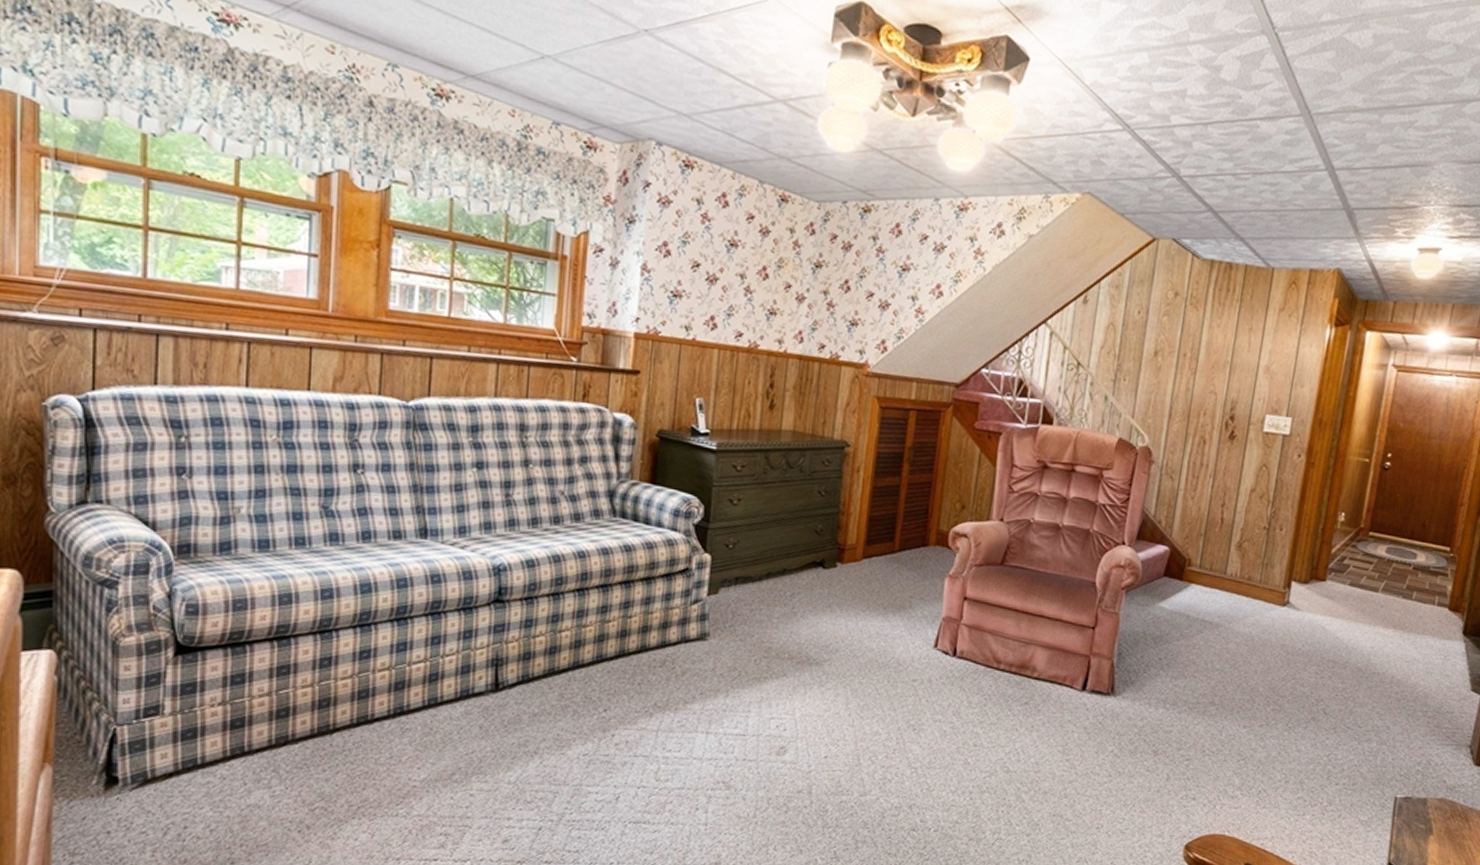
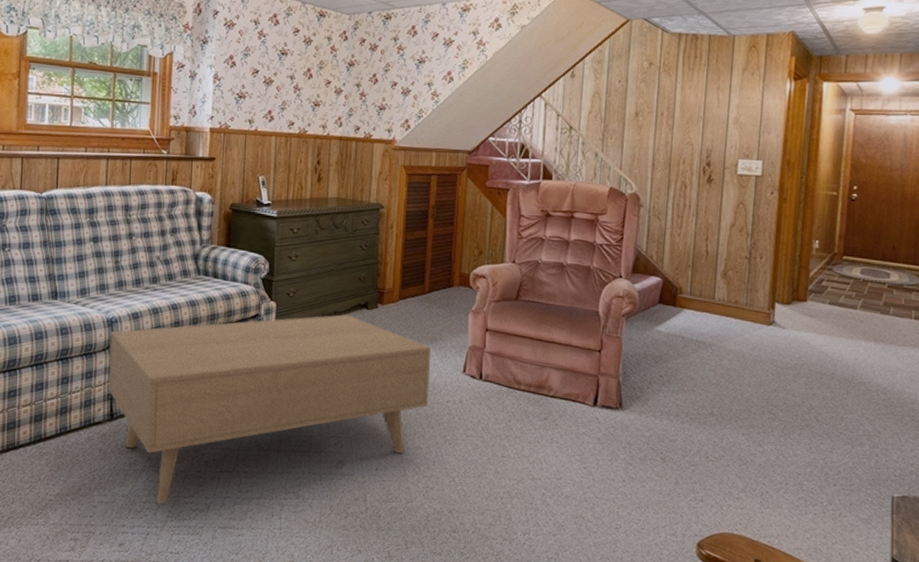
coffee table: none [493,573,898,794] -> present [108,314,431,504]

